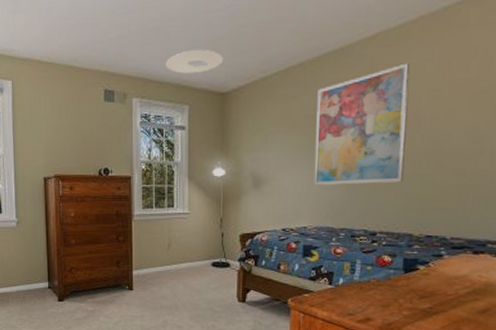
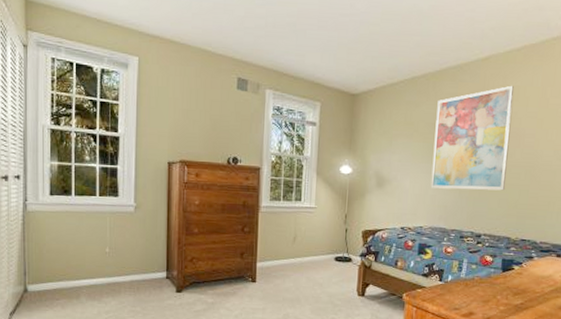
ceiling light: present [165,49,223,74] -> none [300,49,356,72]

